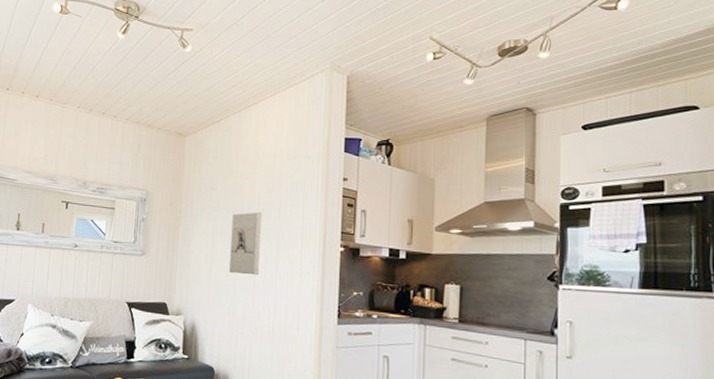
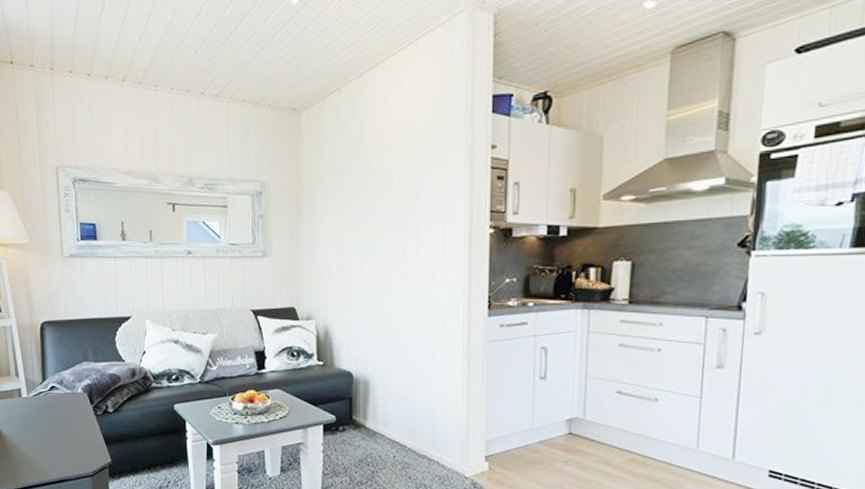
wall sculpture: present [229,212,263,276] -> none [362,196,398,269]

